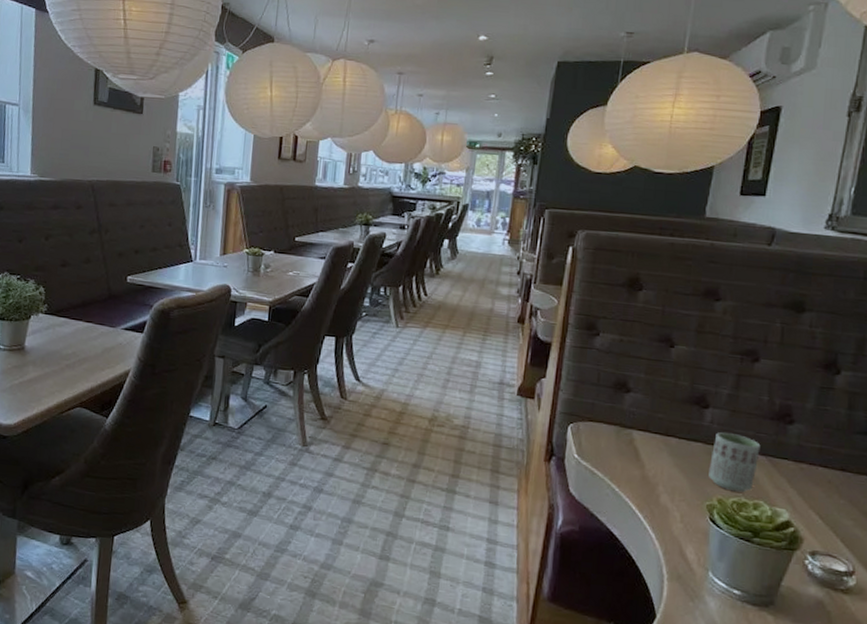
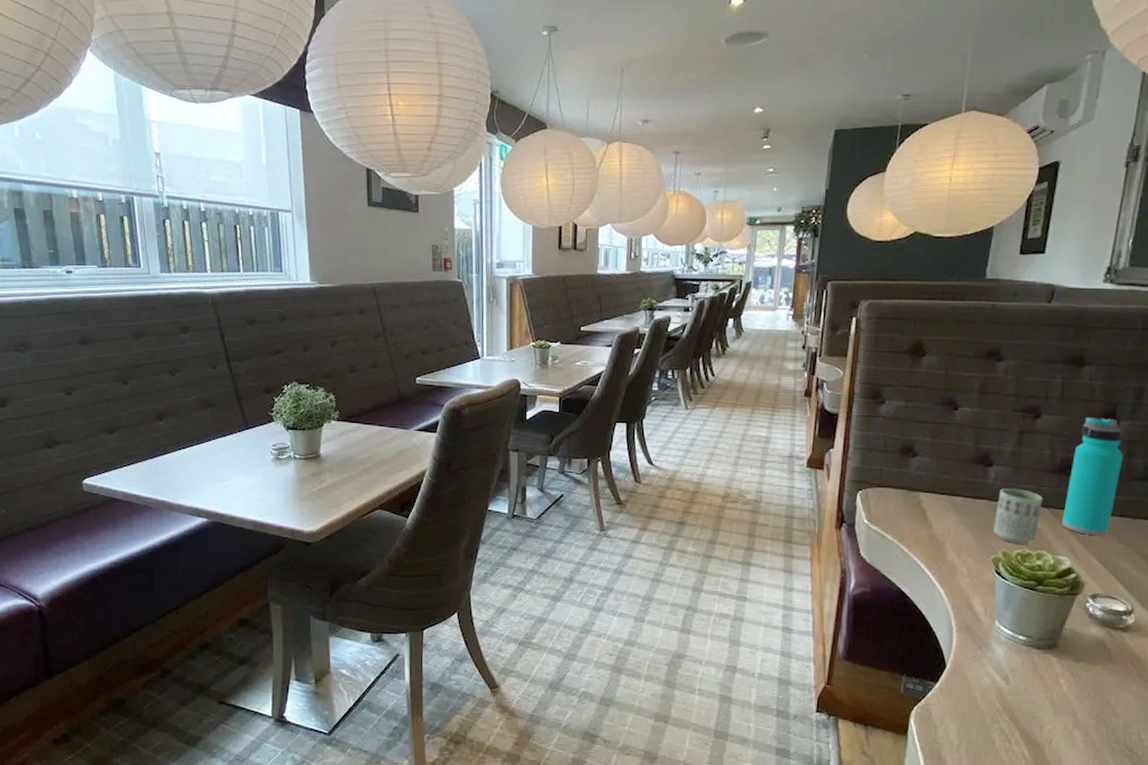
water bottle: none [779,364,845,490] -> present [1061,416,1123,536]

